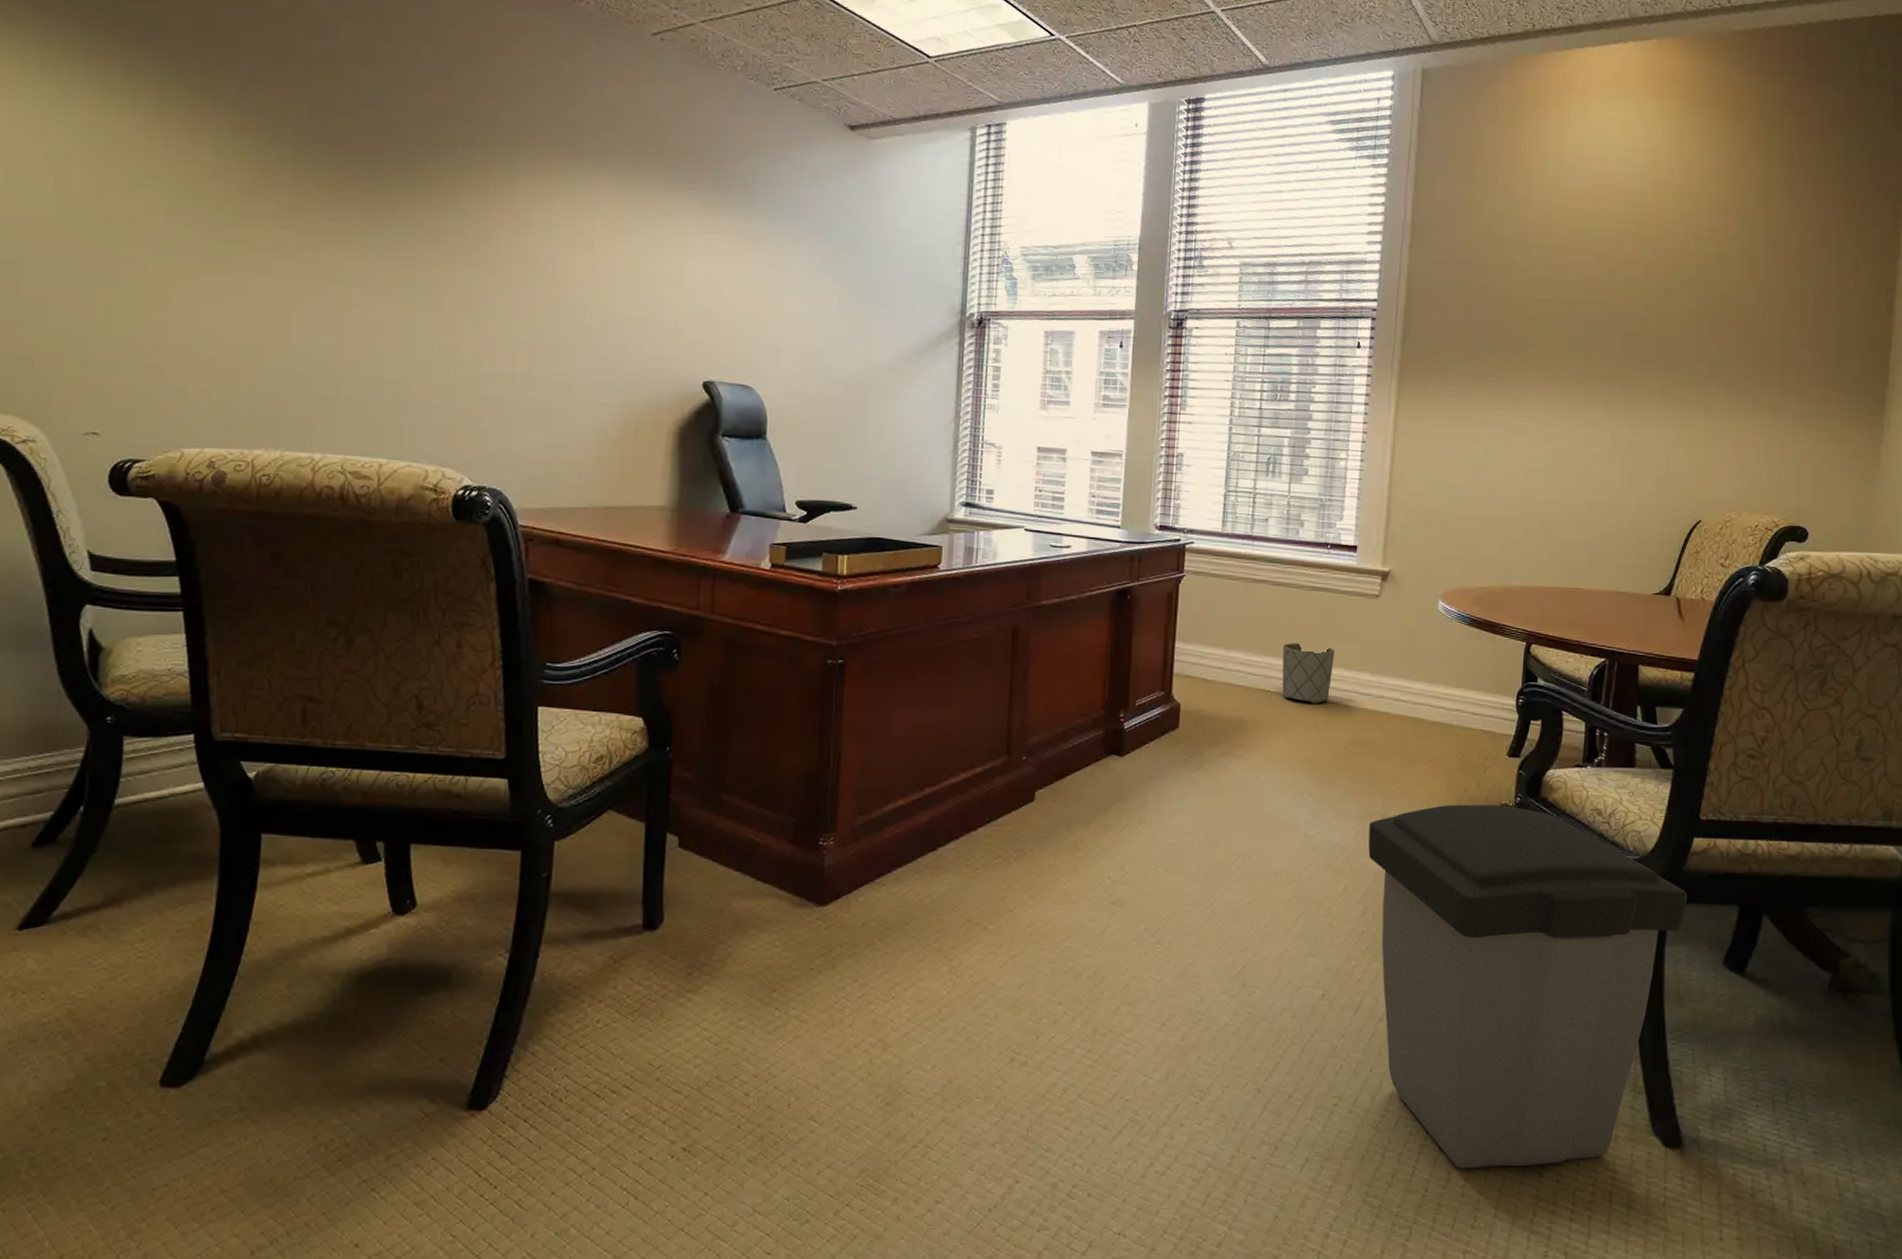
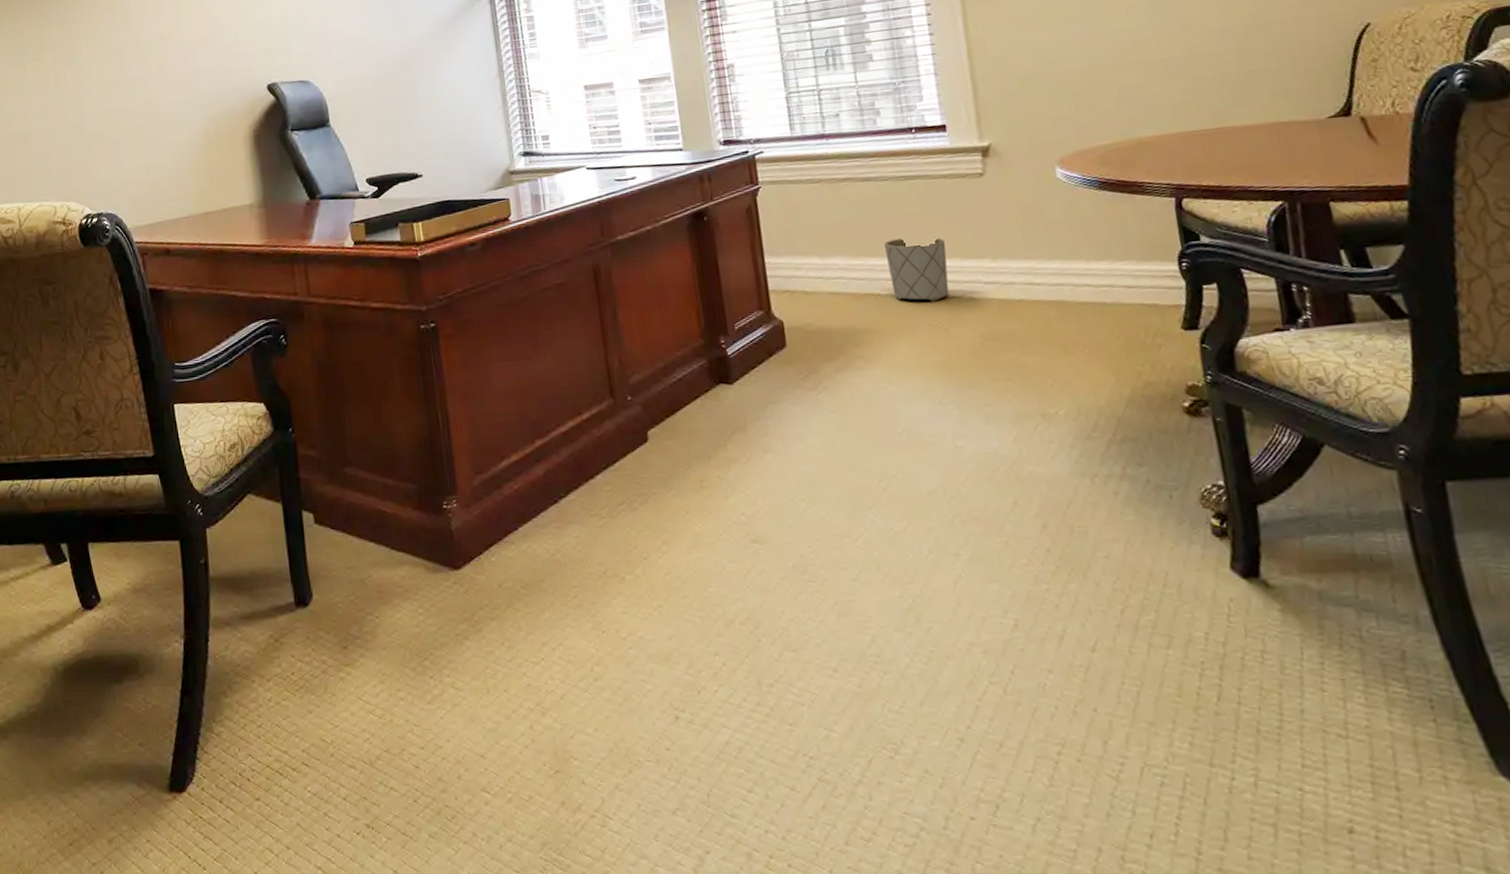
trash can: present [1368,804,1688,1169] -> none [1028,386,1473,826]

